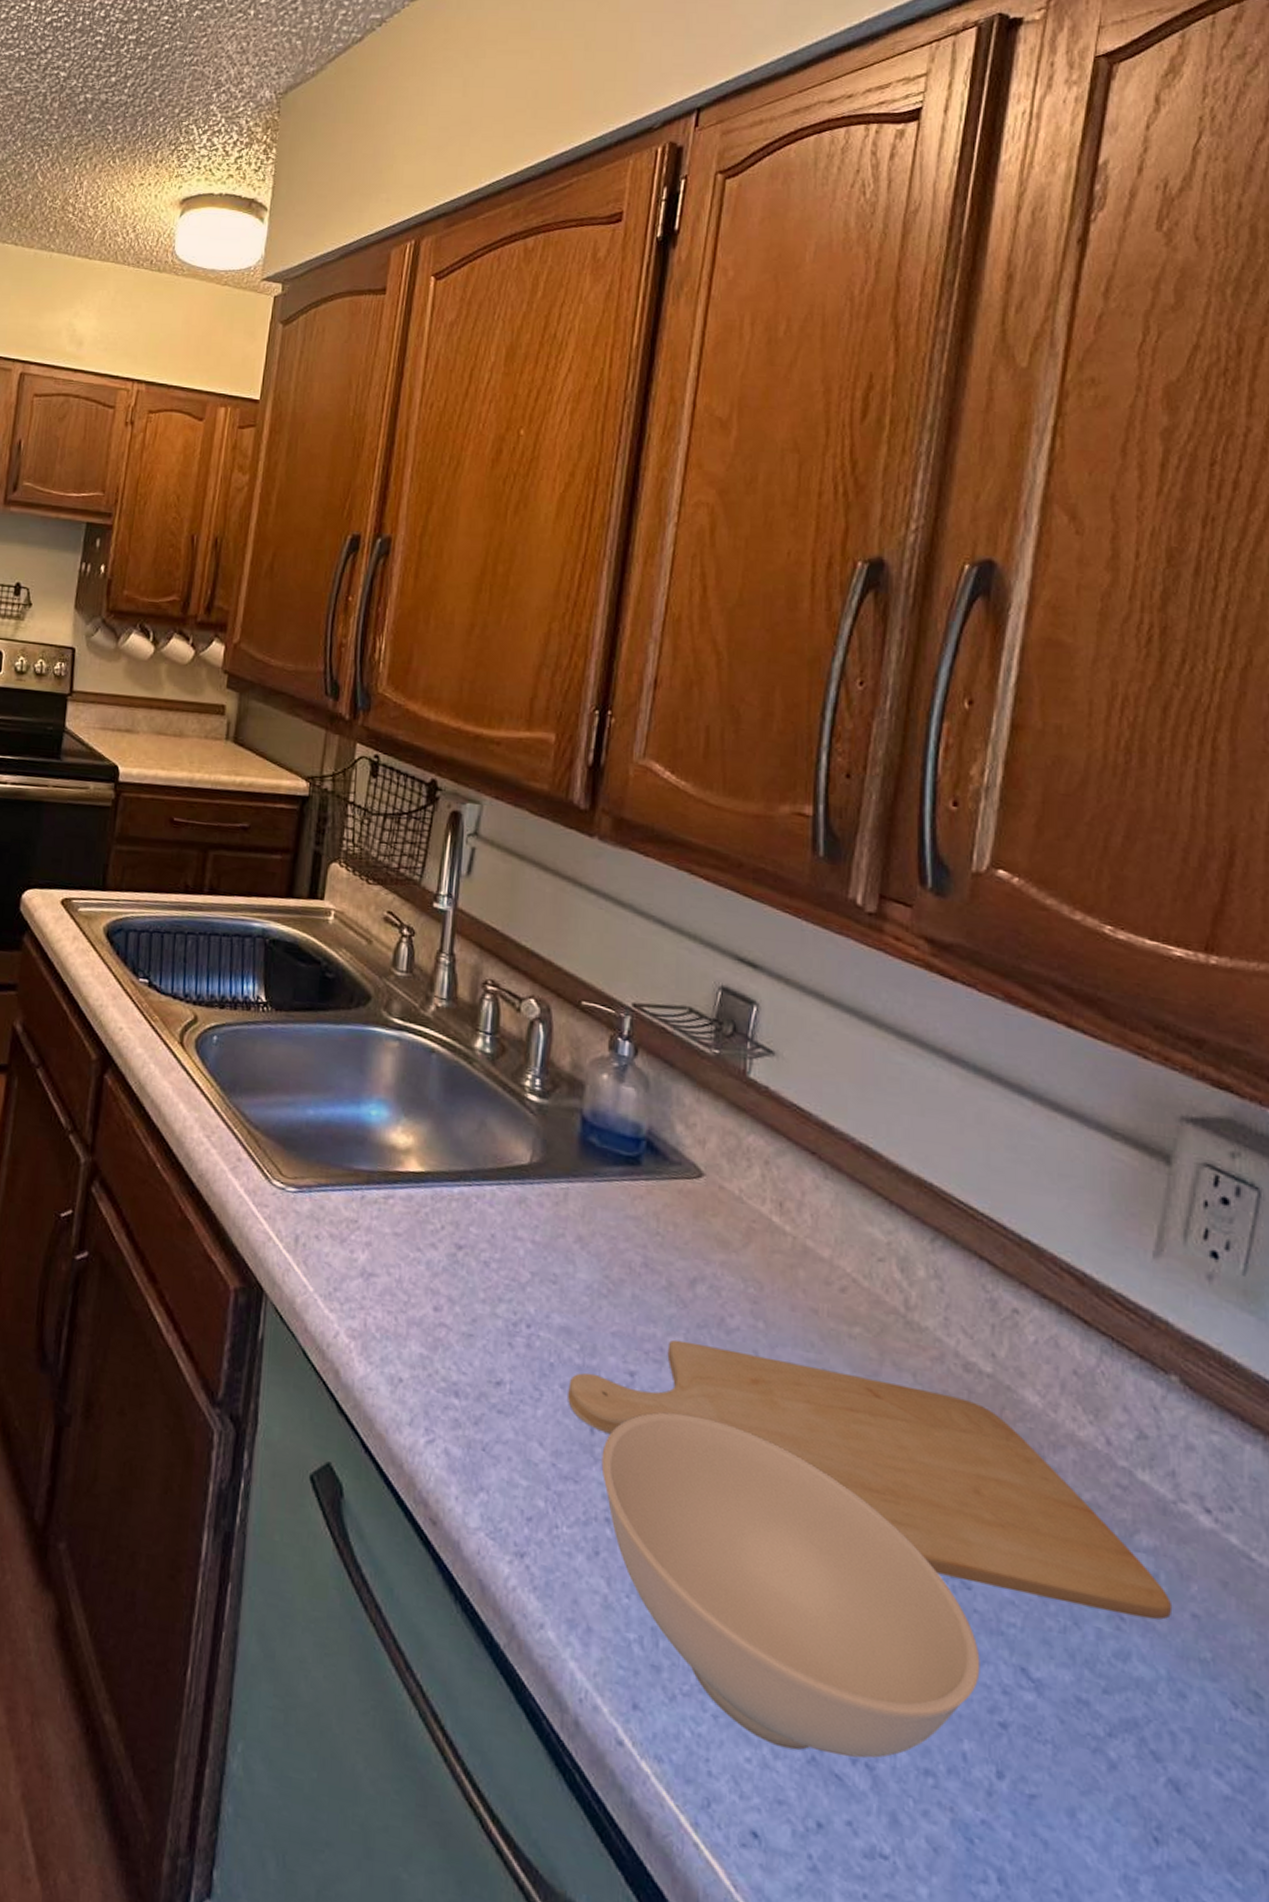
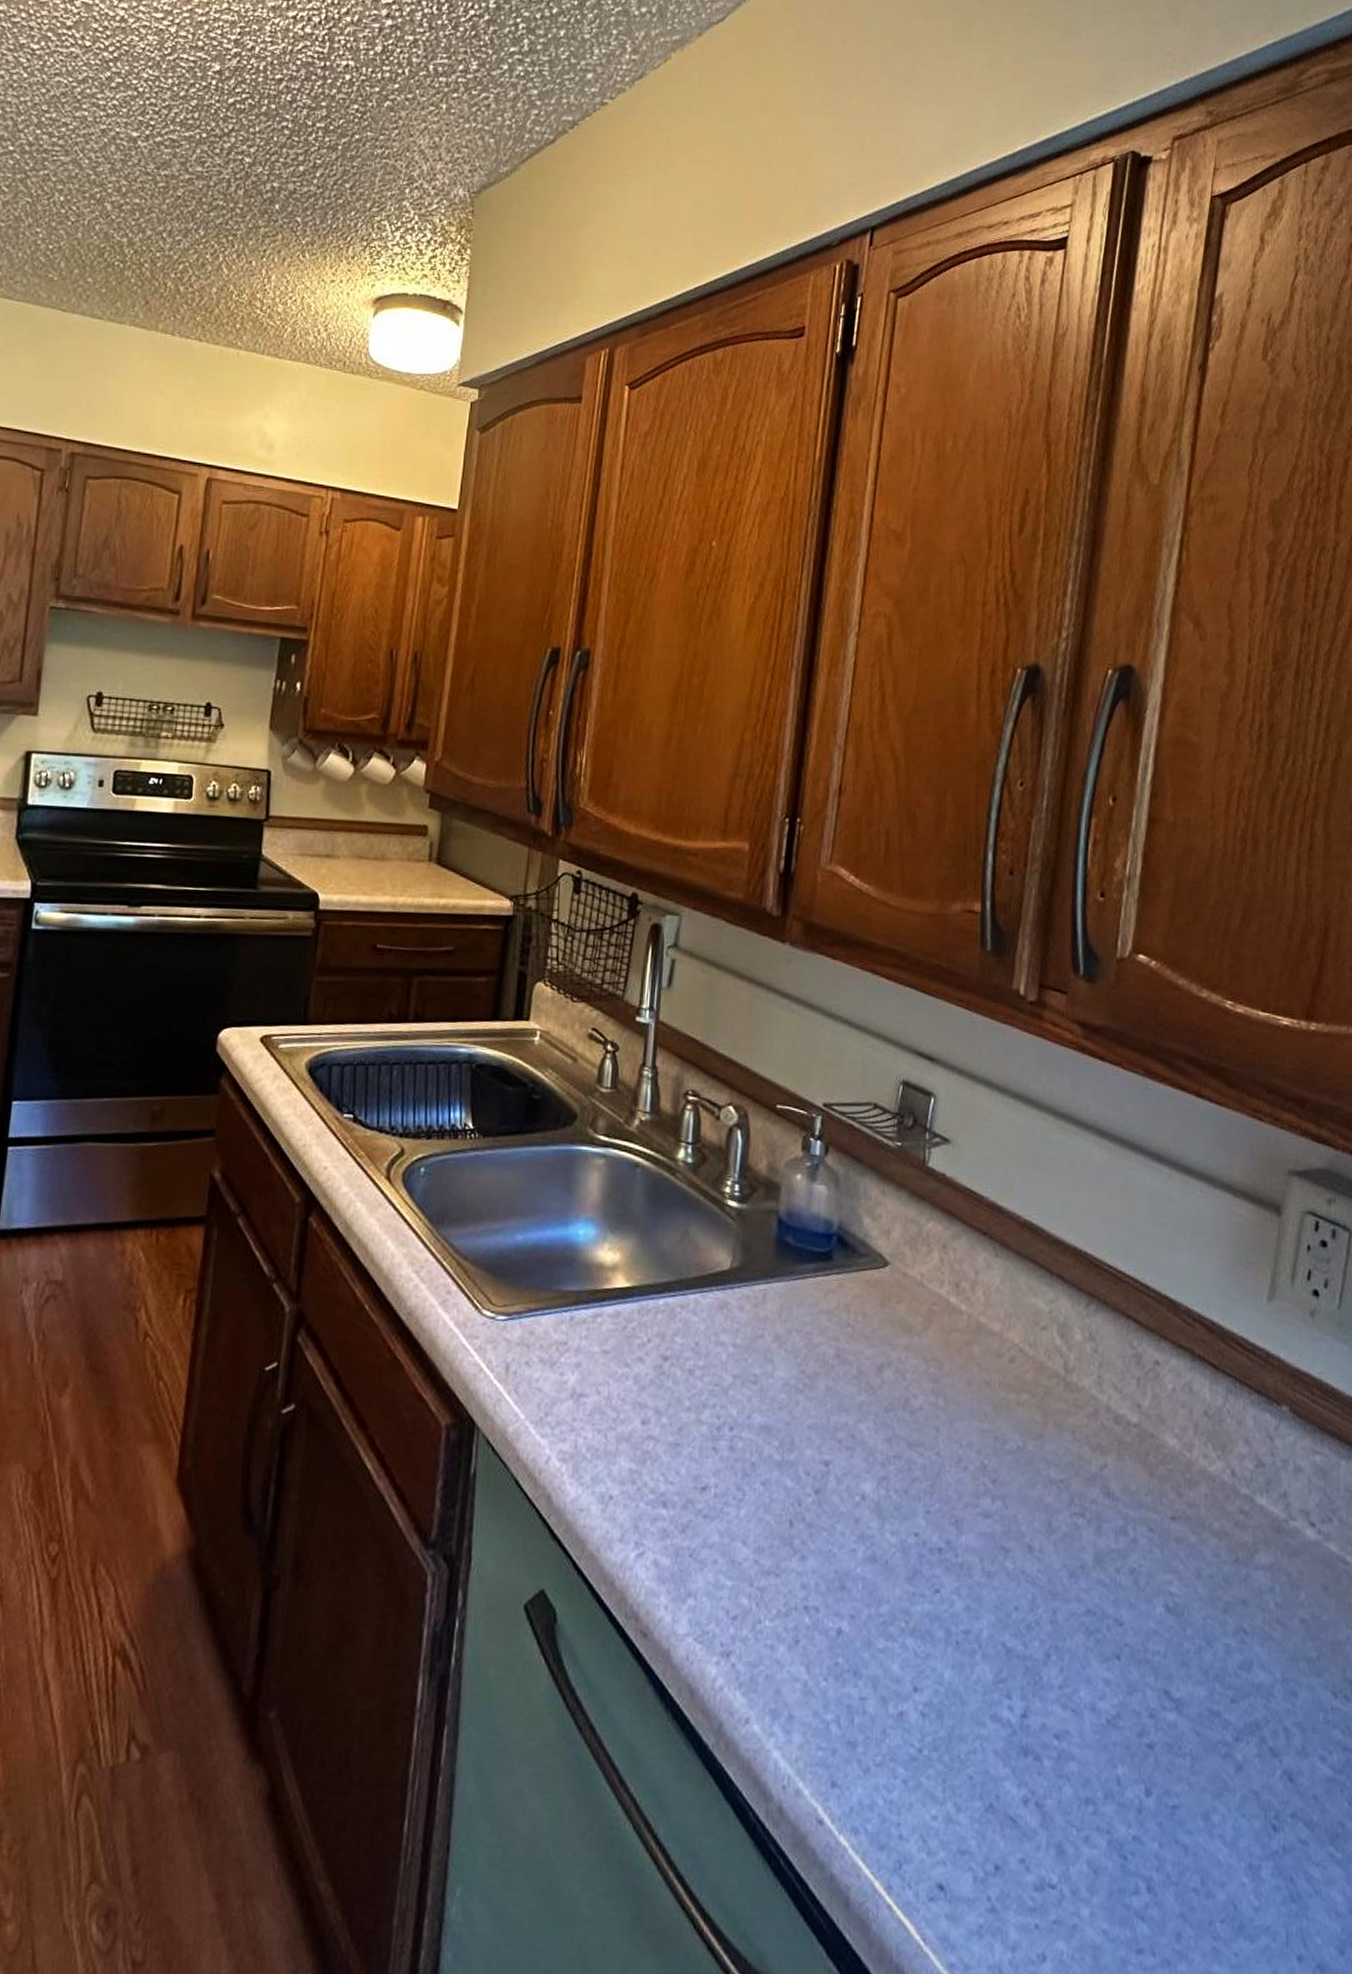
chopping board: present [568,1339,1173,1620] -> none [768,1425,1286,1629]
bowl: present [601,1412,980,1759] -> none [800,1496,1131,1801]

